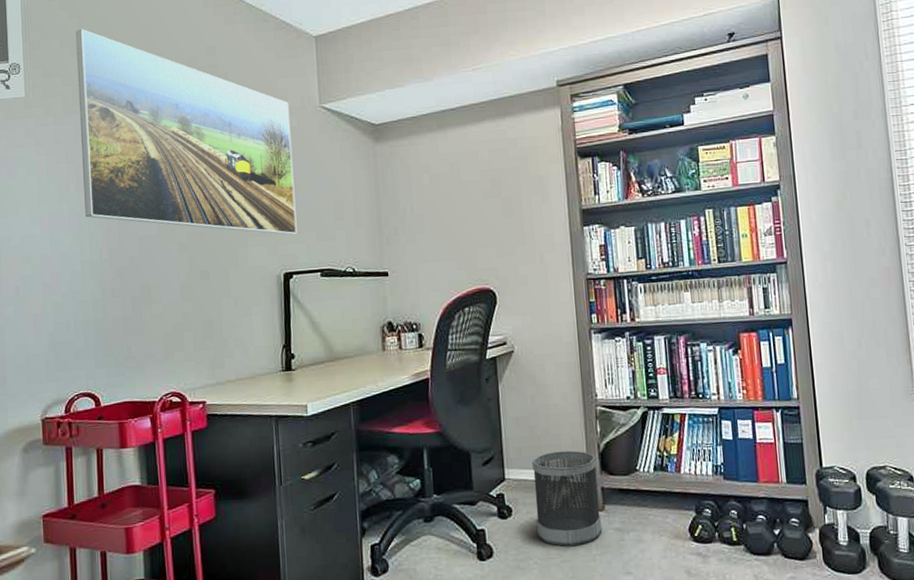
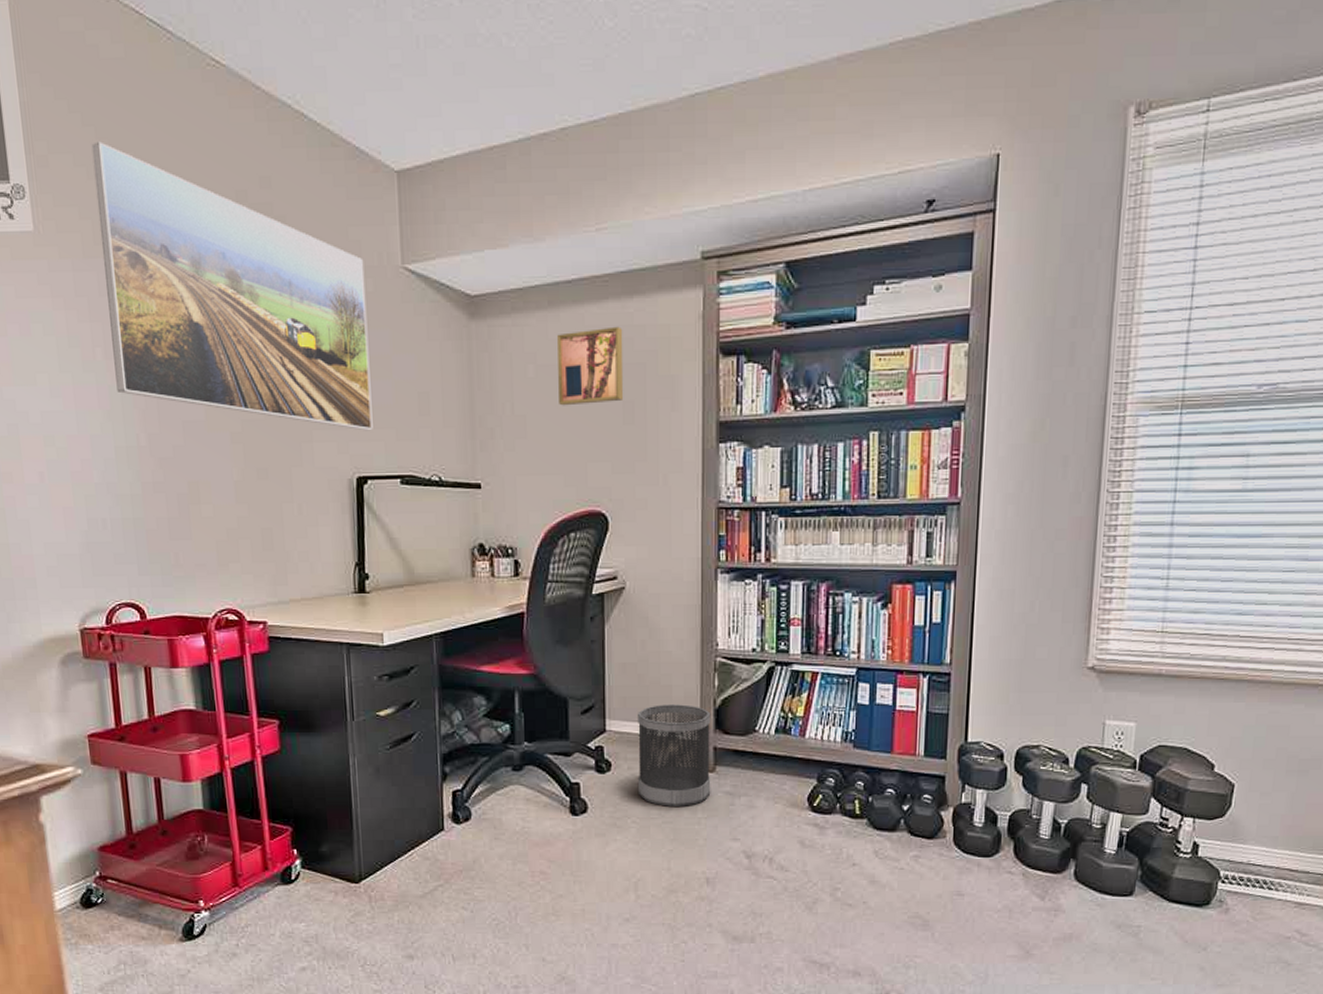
wall art: none [446,140,503,205] -> present [557,326,624,406]

